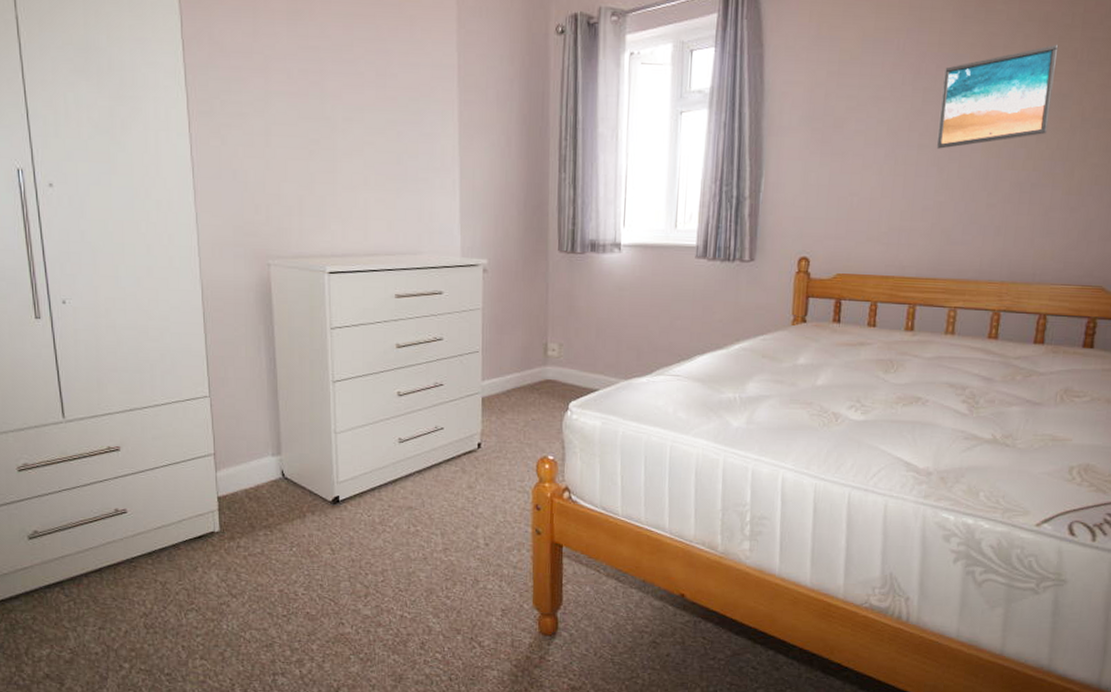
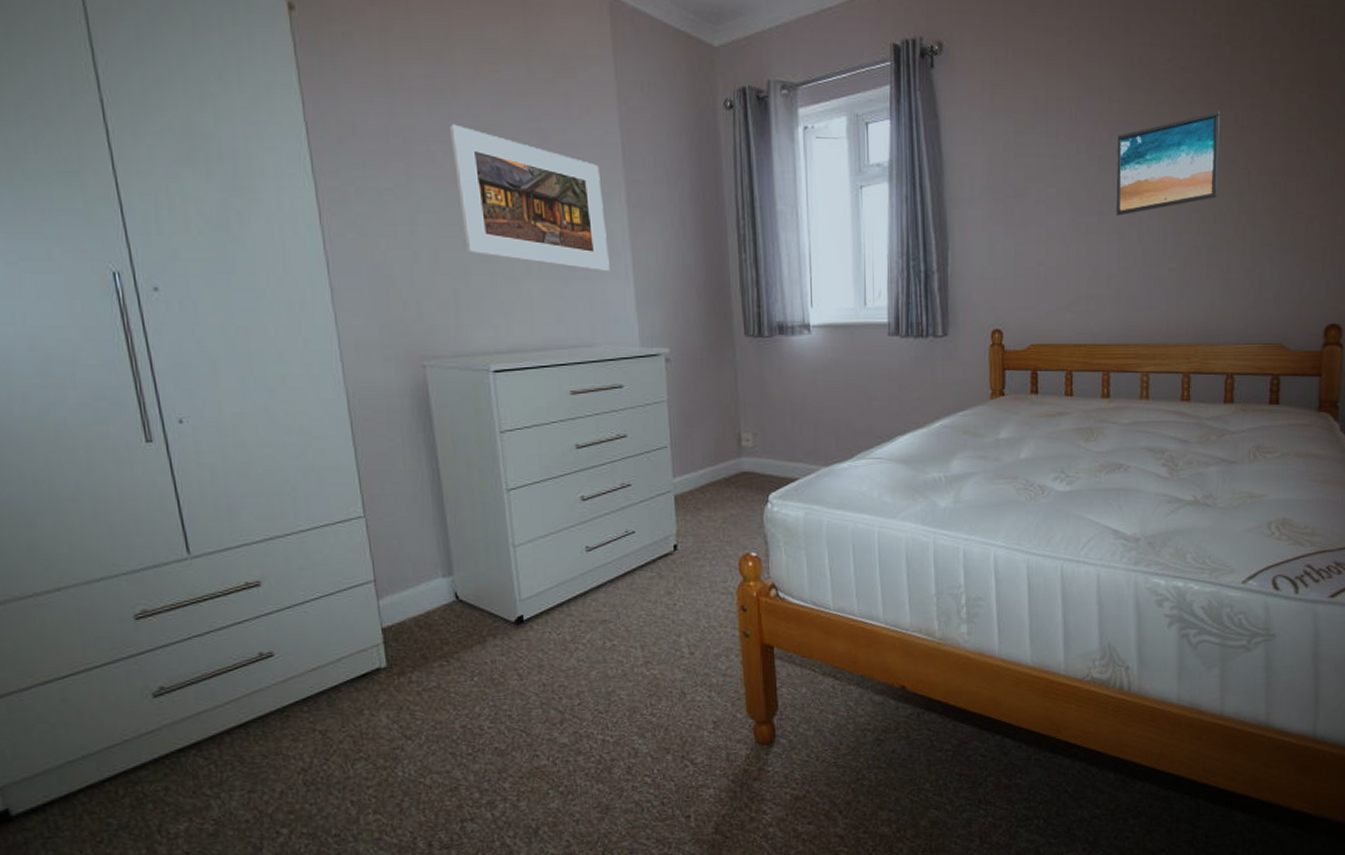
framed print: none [306,44,439,185] -> present [450,124,610,272]

